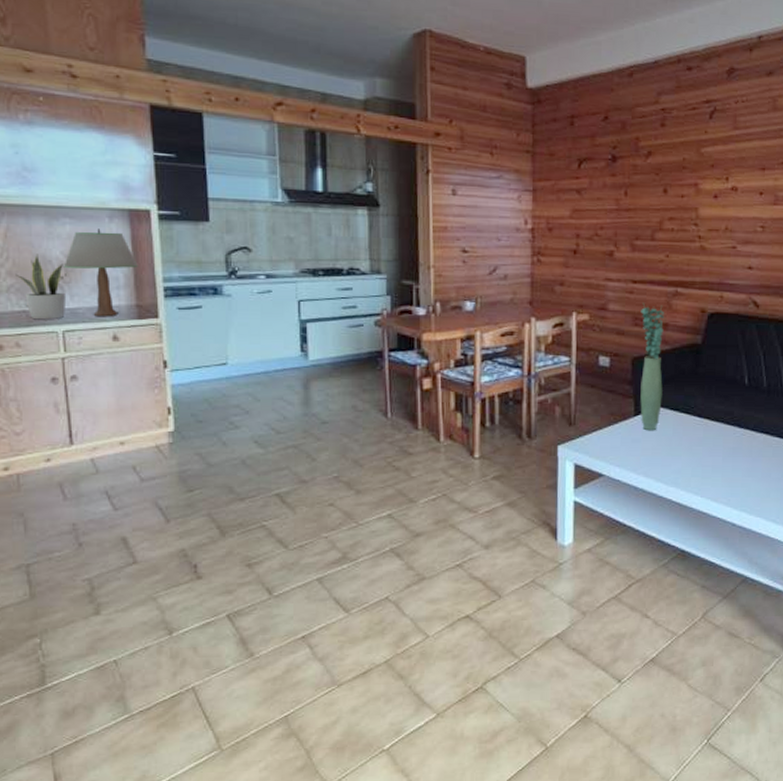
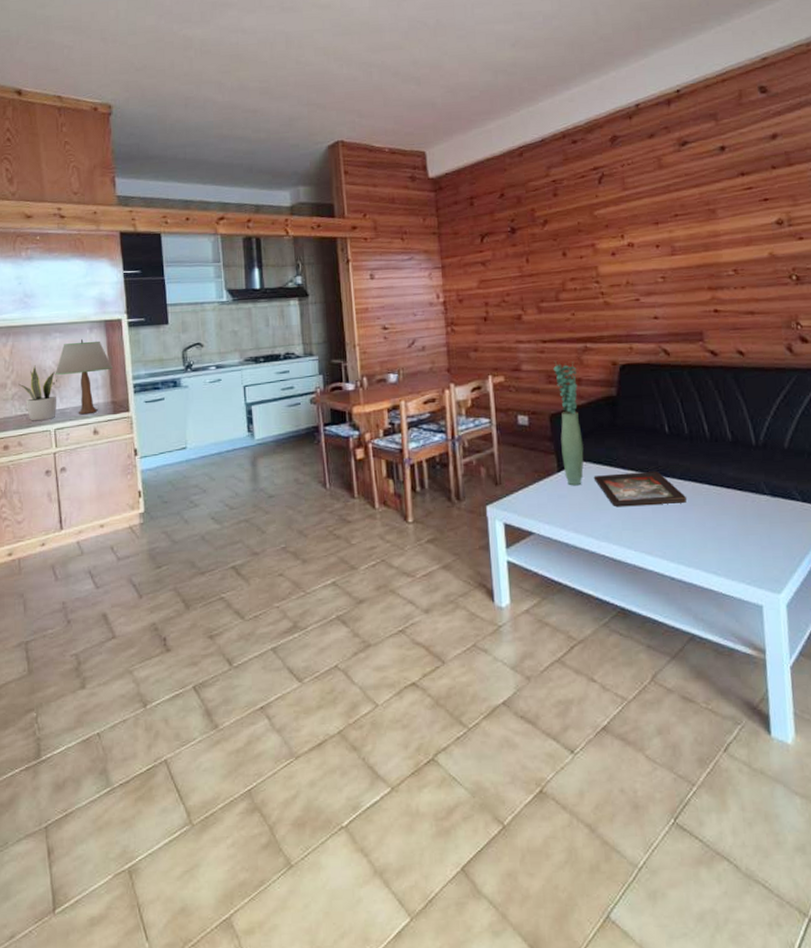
decorative tray: none [669,421,756,454] -> present [593,471,686,506]

